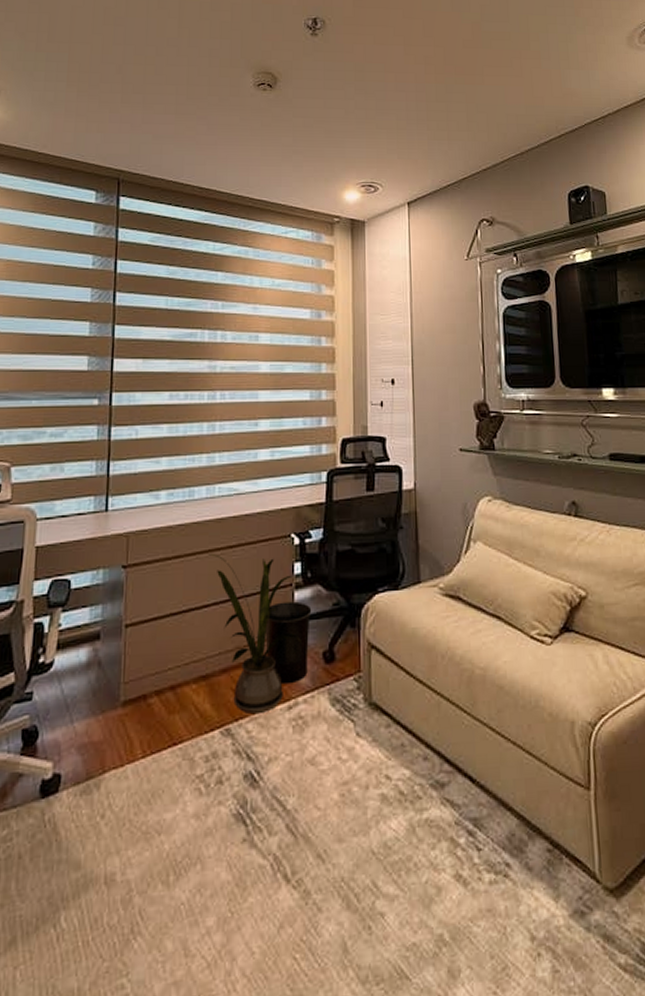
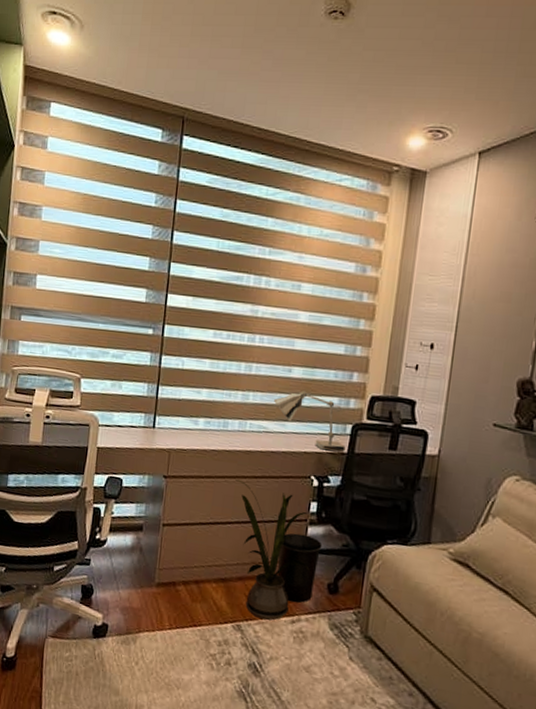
desk lamp: none [243,443,323,504] -> present [274,391,346,452]

